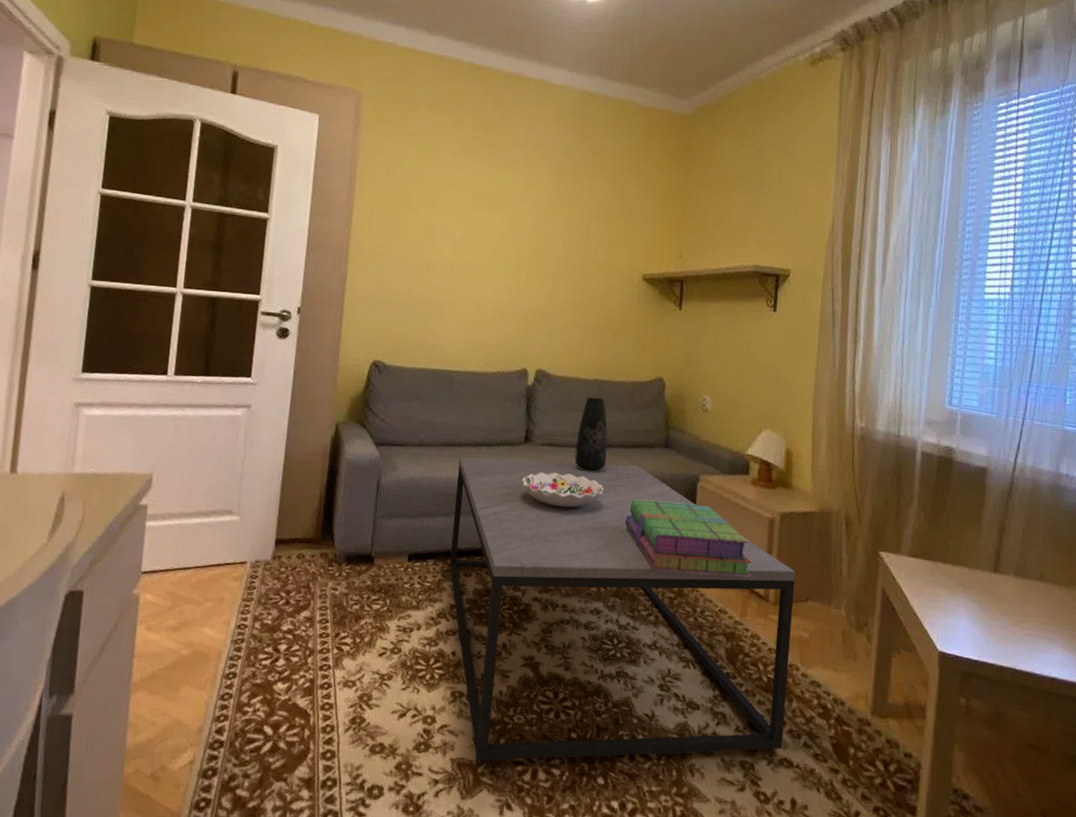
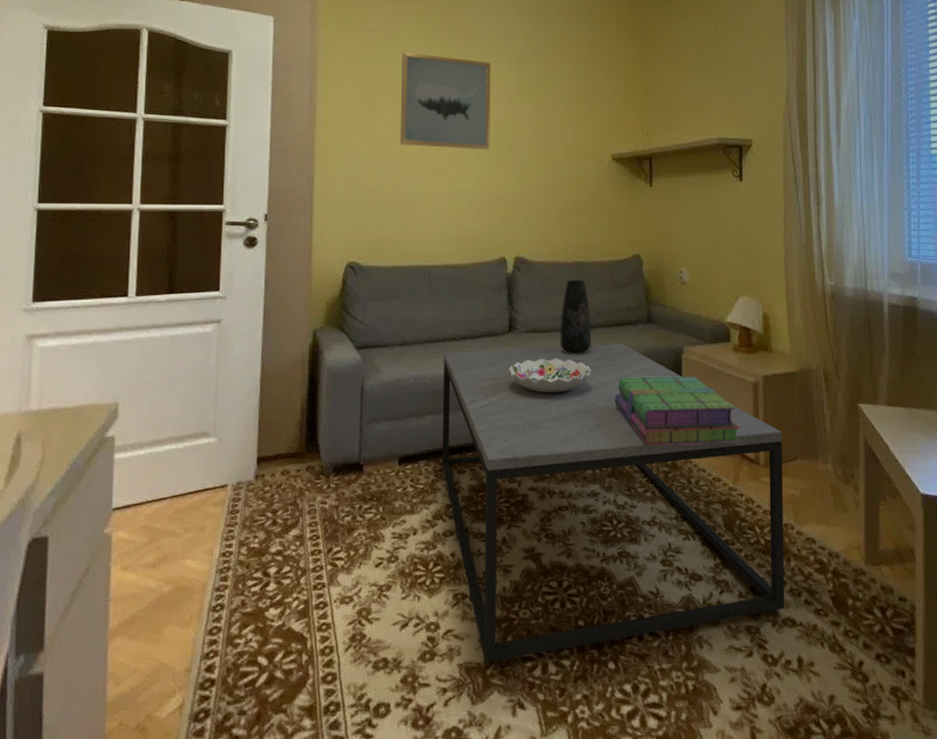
wall art: none [431,157,527,261] -> present [400,52,490,150]

